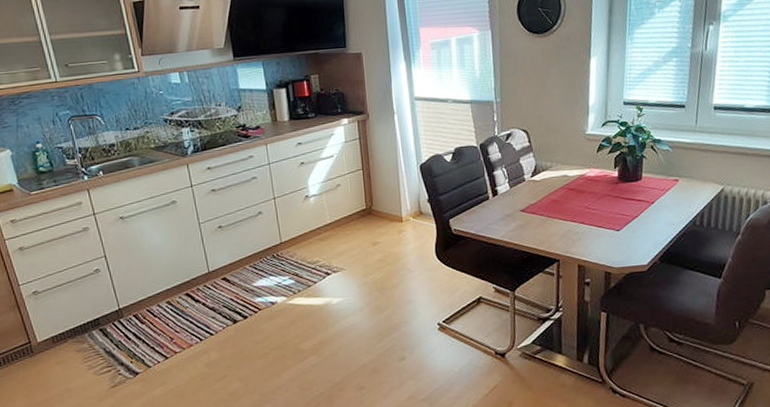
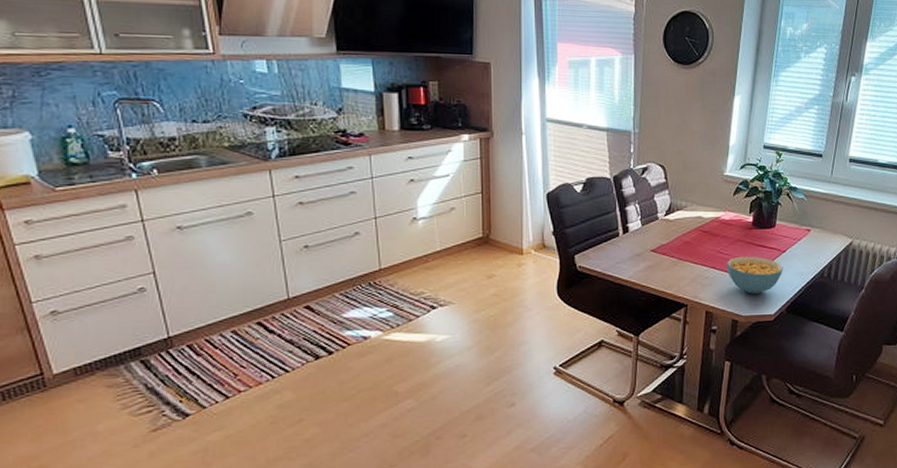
cereal bowl: none [594,209,653,246] -> present [726,256,783,294]

